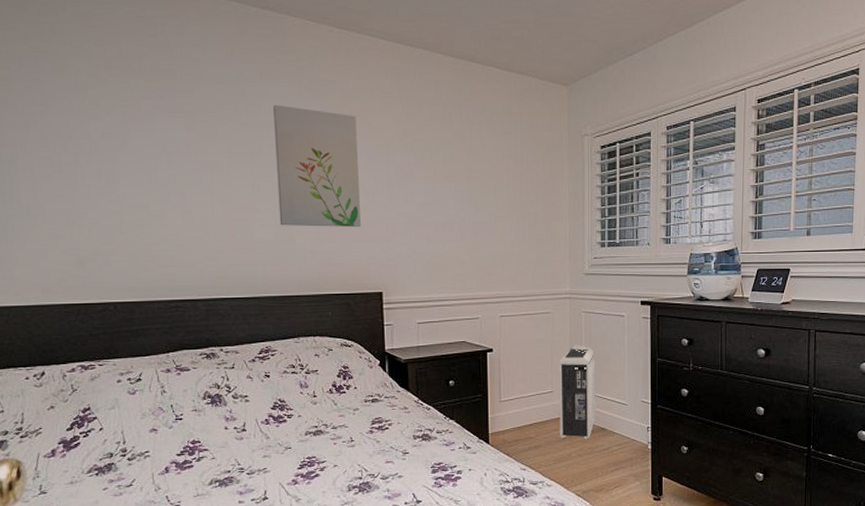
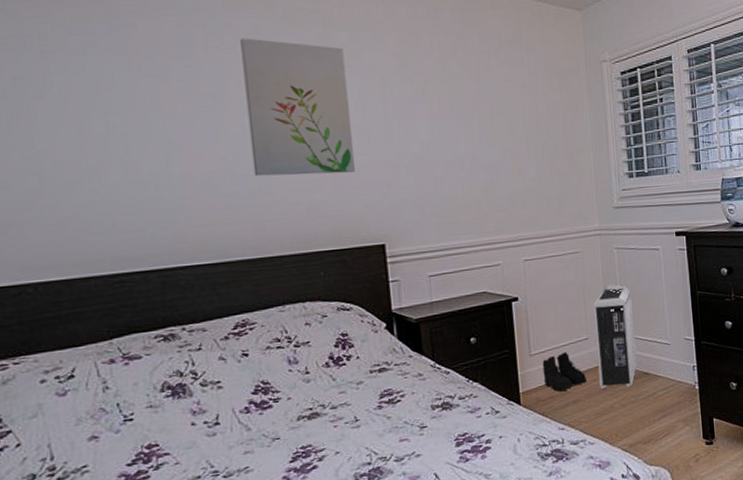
boots: none [510,402,548,436] -> present [542,352,586,391]

